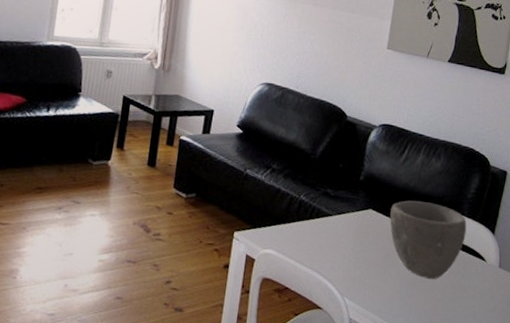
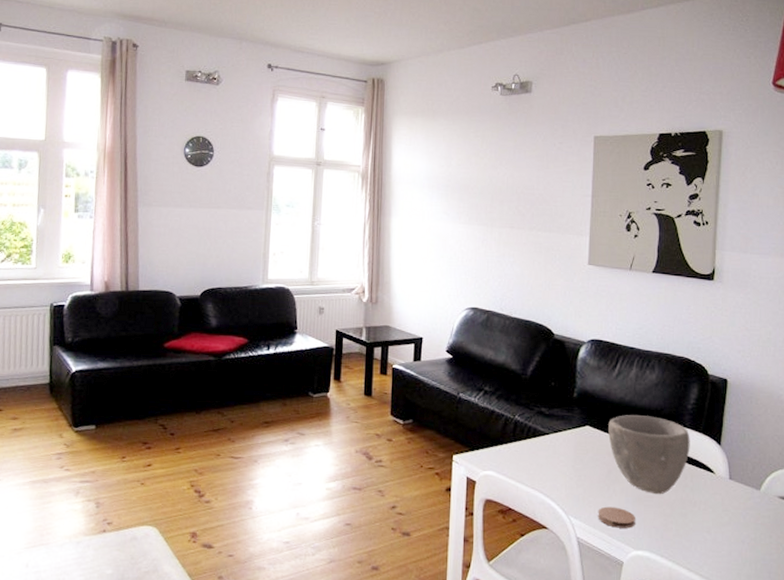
coaster: none [371,289,408,311] -> present [598,506,635,529]

